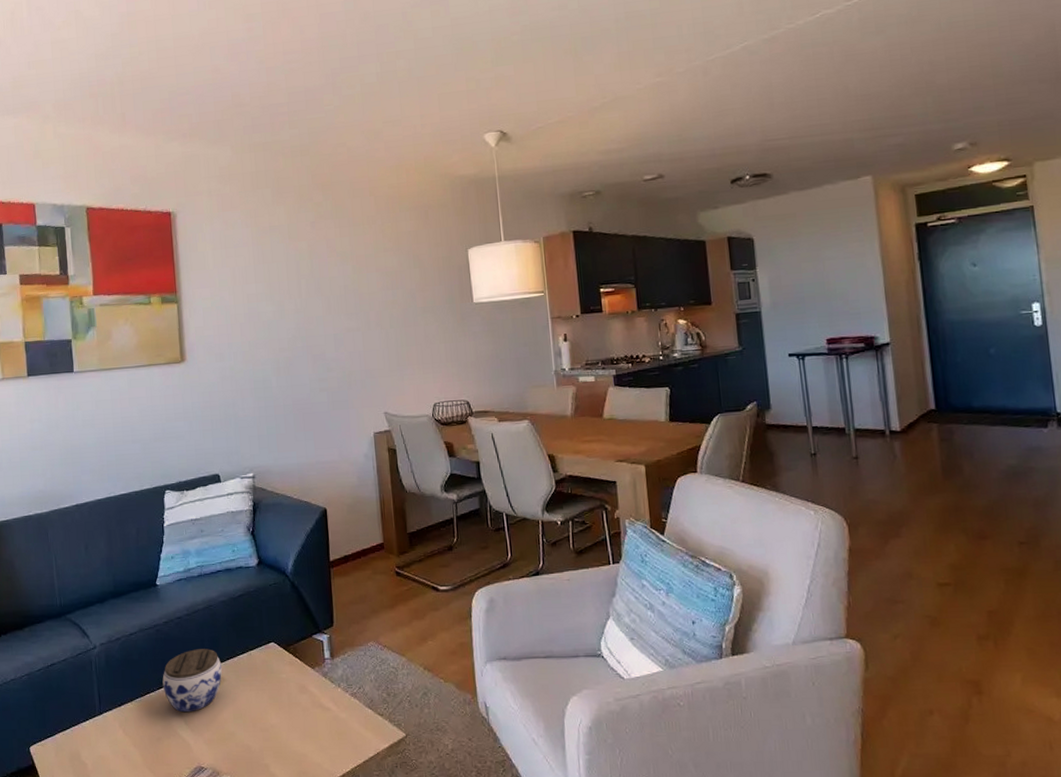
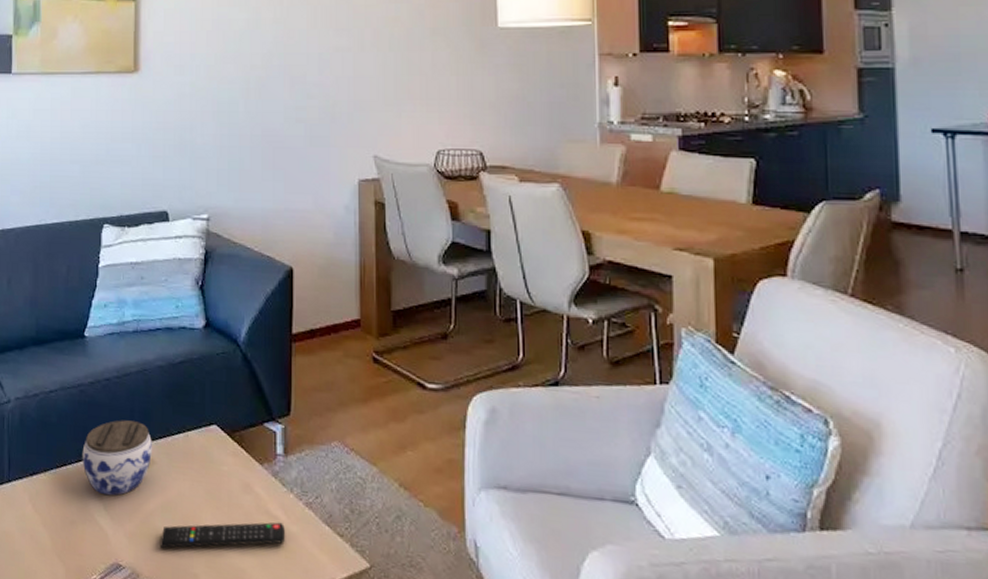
remote control: none [234,712,338,747] -> present [159,522,286,548]

